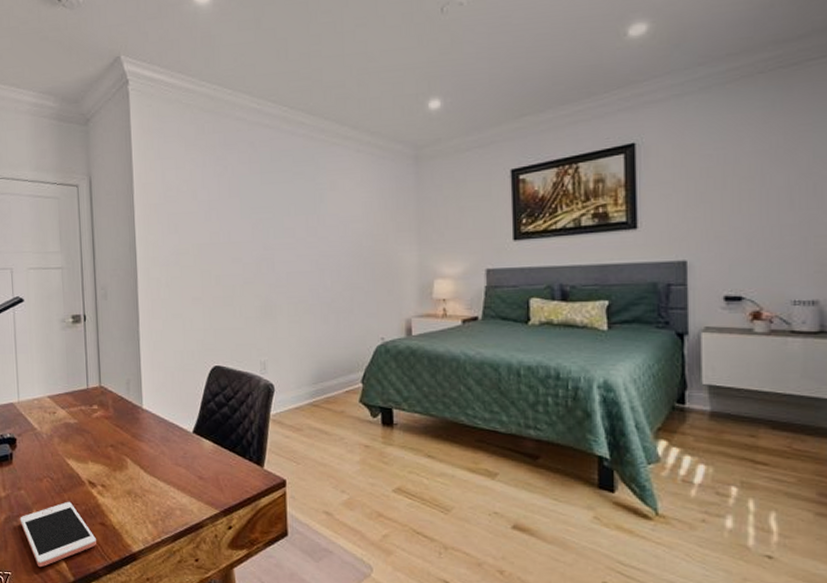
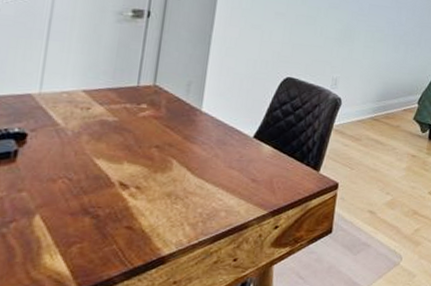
cell phone: present [19,501,96,568] -> none [12,204,118,279]

